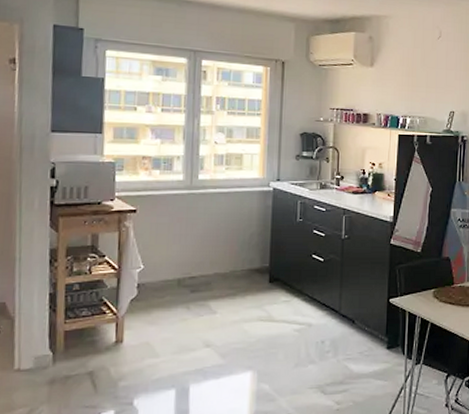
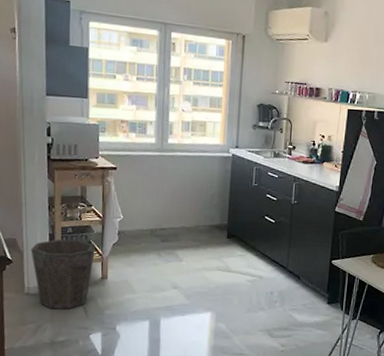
waste bin: none [24,298,108,386] -> present [31,239,95,309]

